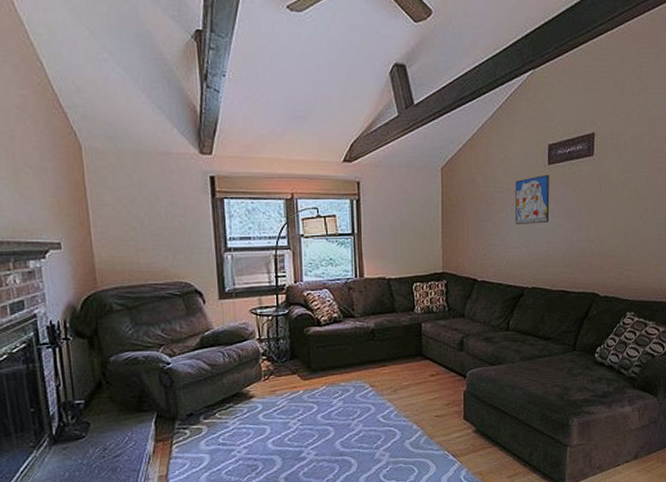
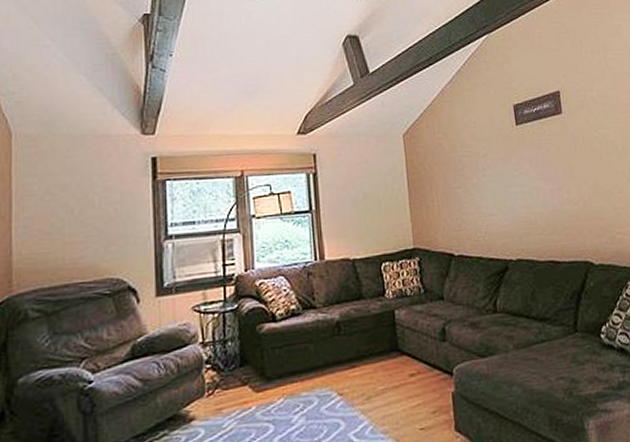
wall art: present [515,174,549,224] -> none [484,135,525,190]

